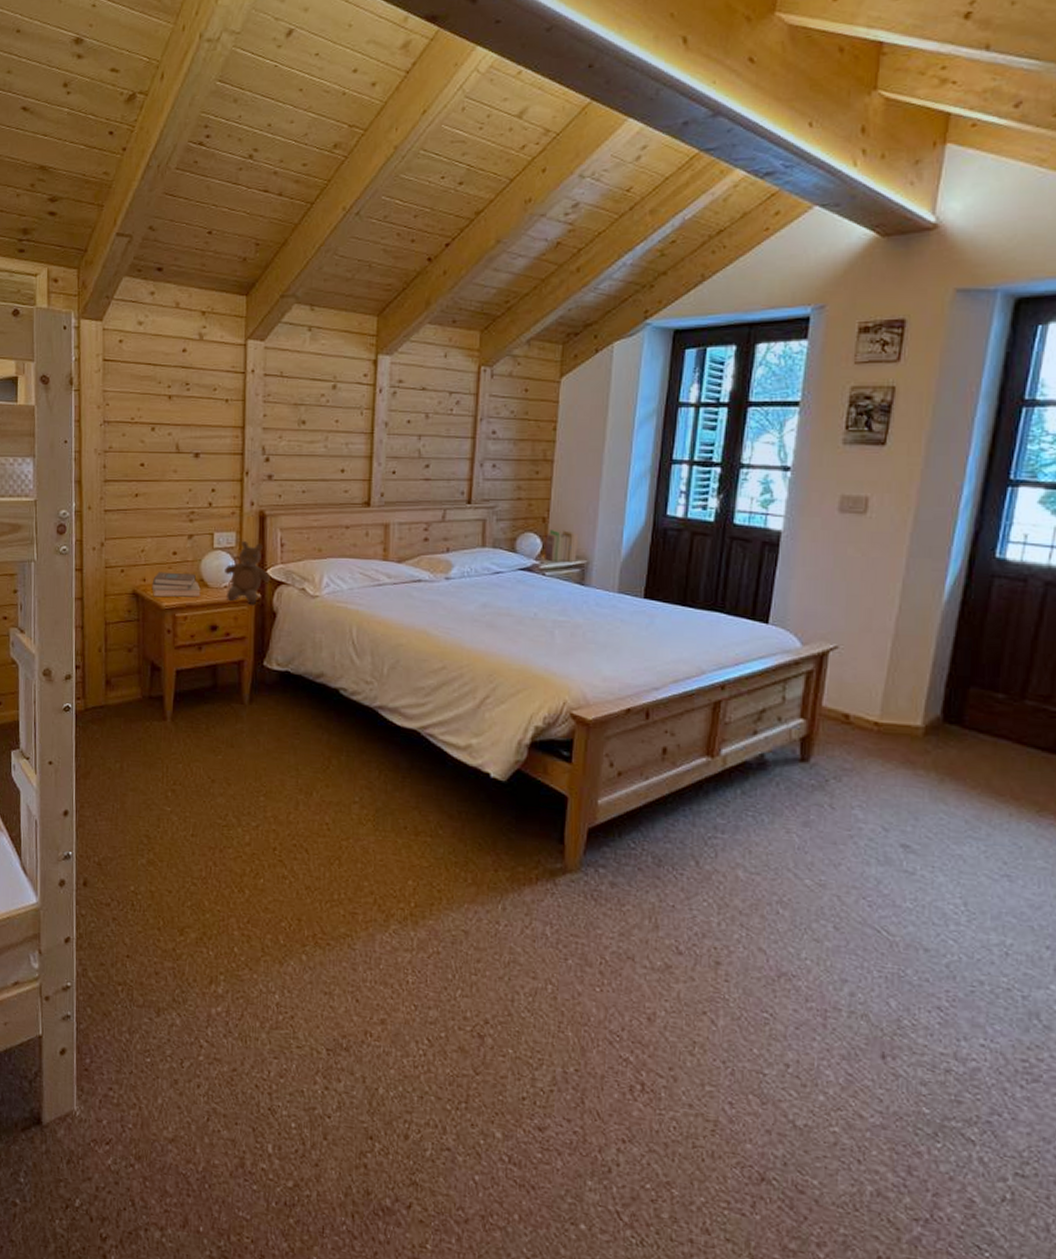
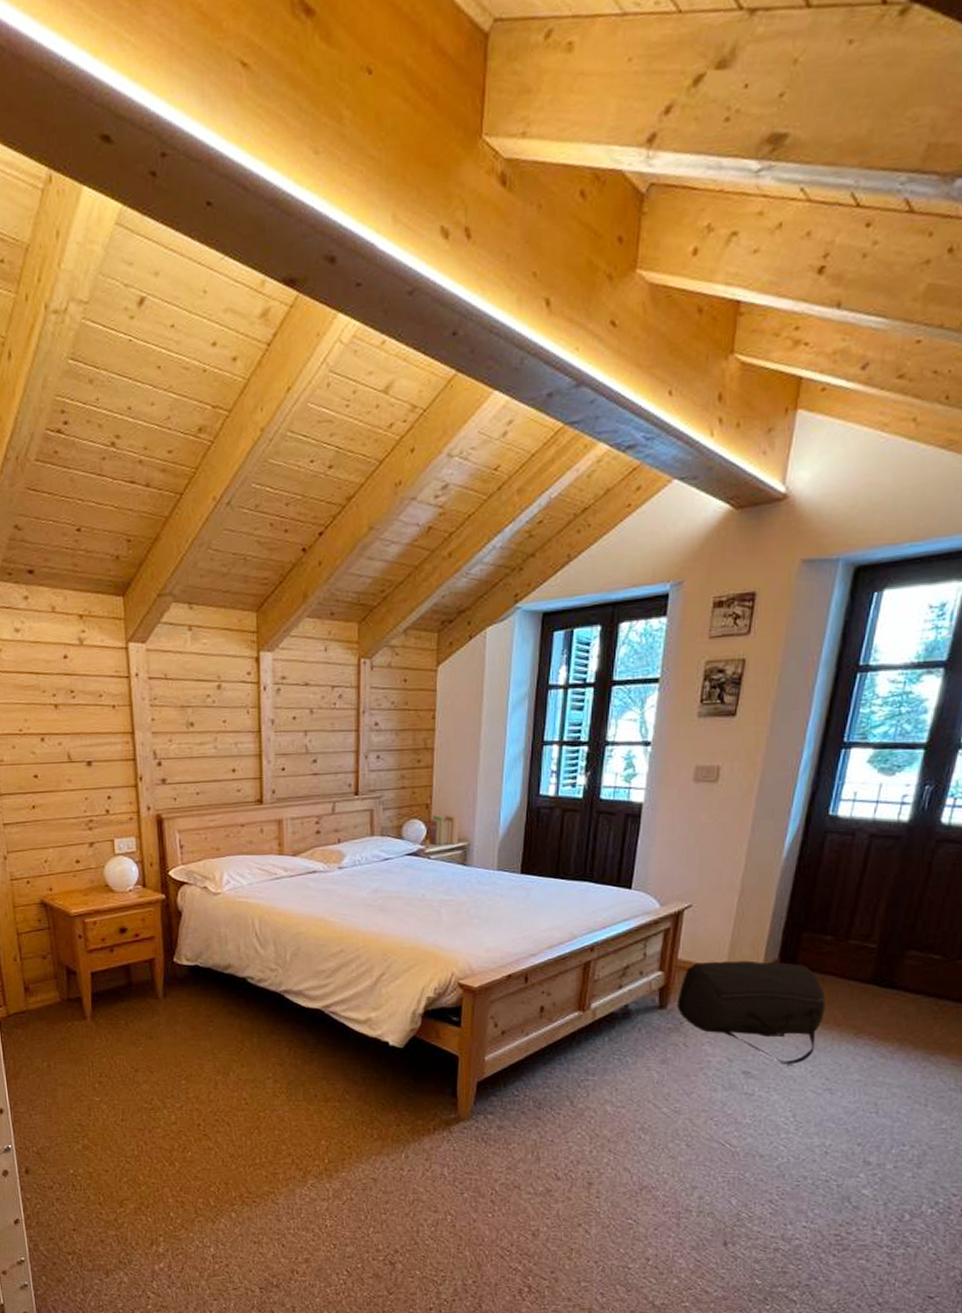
books: present [152,571,201,597] -> none [58,880,107,905]
teddy bear: present [224,541,270,604] -> none [127,845,173,905]
duffel bag: none [821,712,1000,842] -> present [676,960,826,1065]

